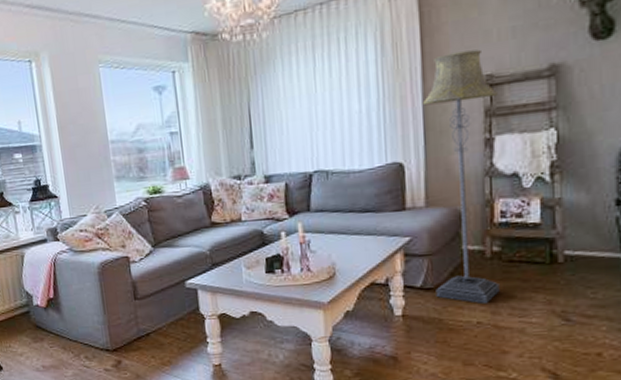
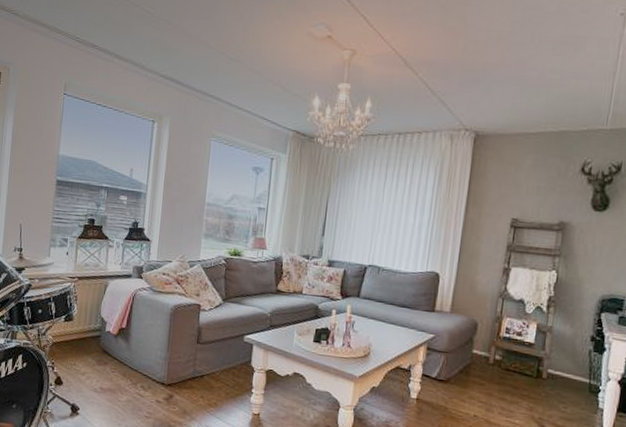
floor lamp: present [422,49,500,303] -> none [446,195,519,401]

